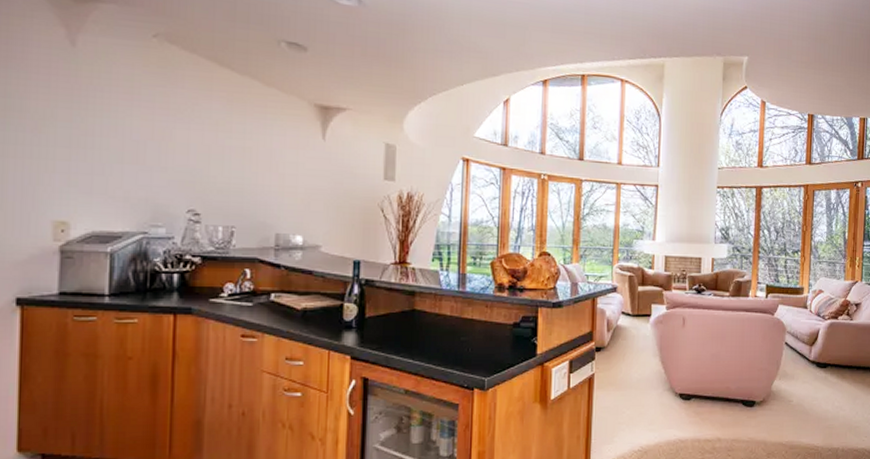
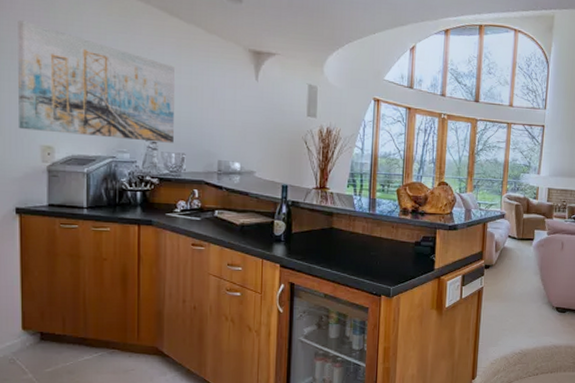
wall art: none [24,72,226,214] -> present [17,20,176,143]

